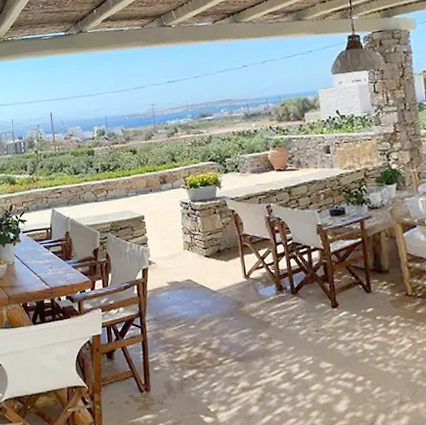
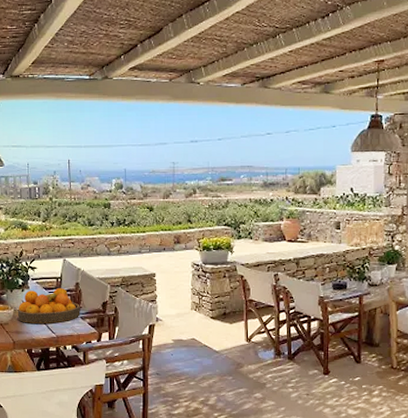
fruit bowl: none [10,238,73,277] -> present [17,287,80,324]

